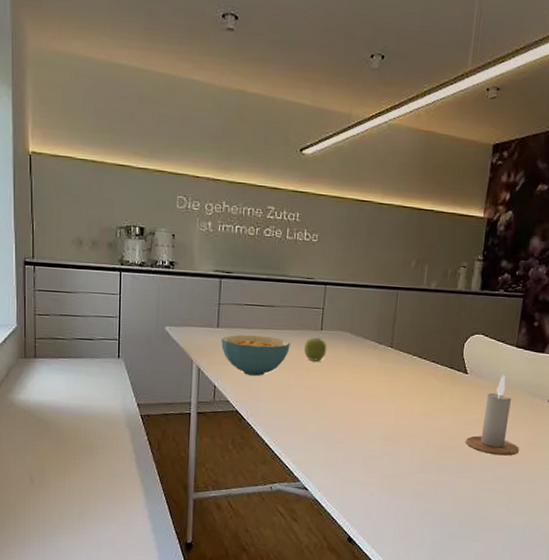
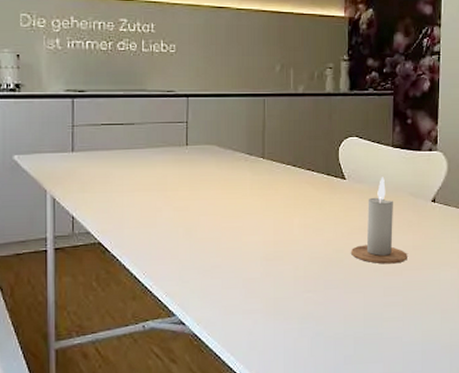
cereal bowl: present [221,335,290,376] -> none [77,156,154,201]
fruit: present [303,337,327,361] -> none [169,154,194,180]

